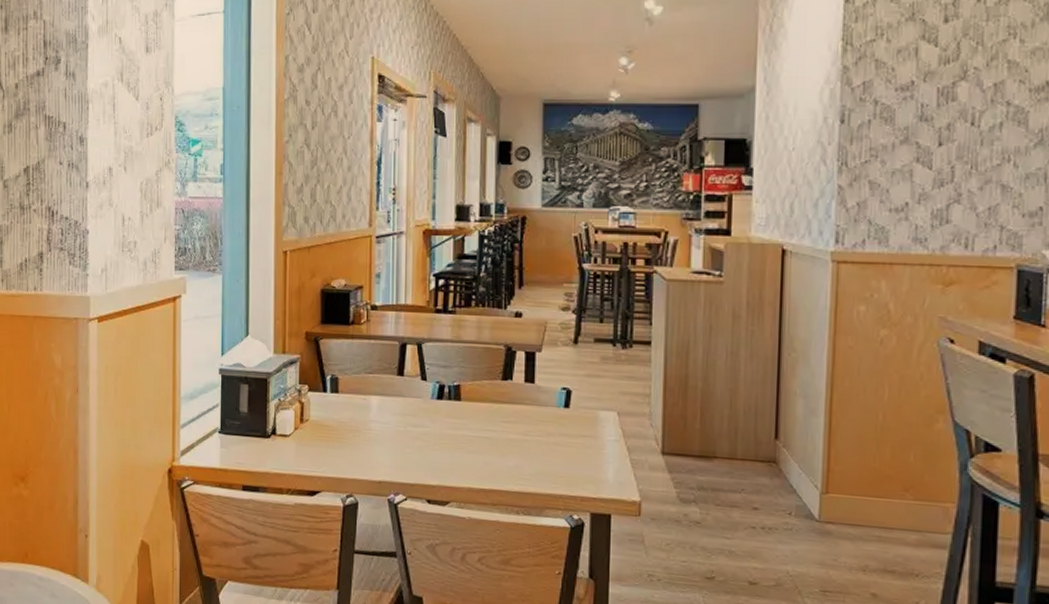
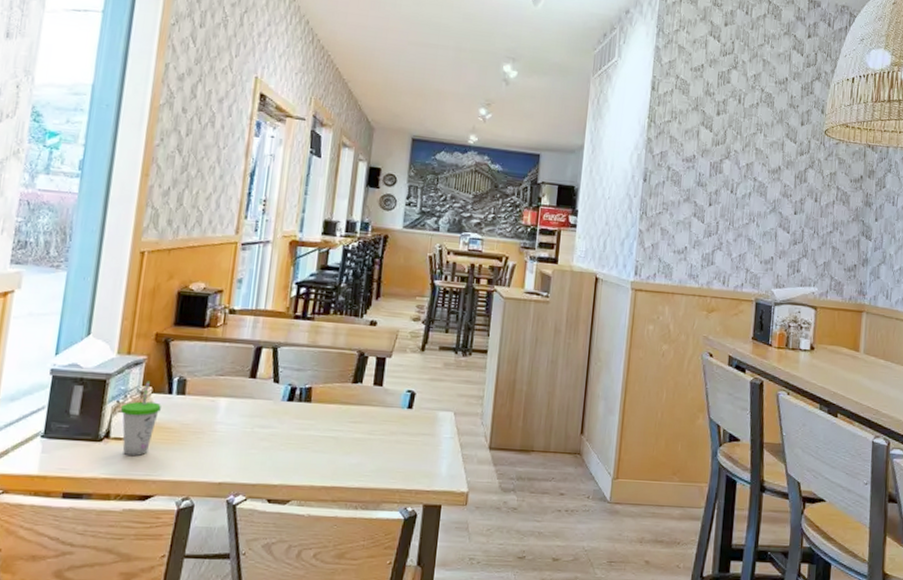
cup: none [282,379,318,453] -> present [120,381,161,457]

